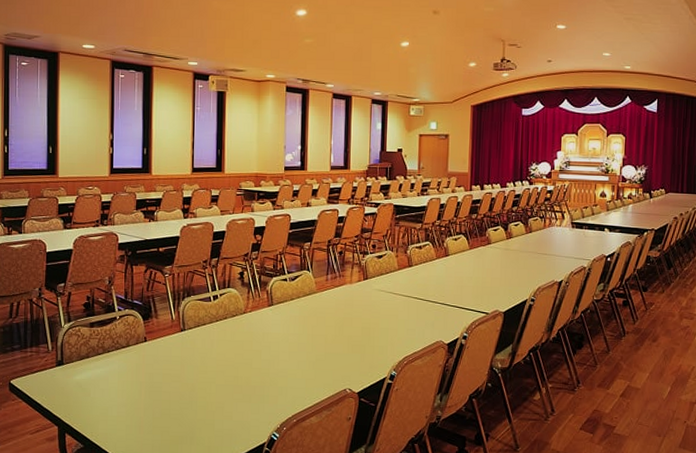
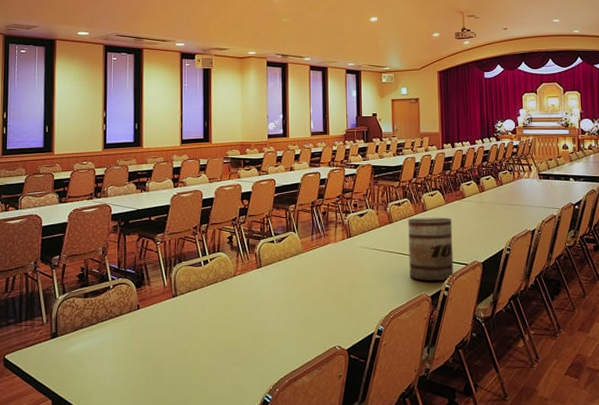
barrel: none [426,262,475,329] -> present [408,217,454,281]

